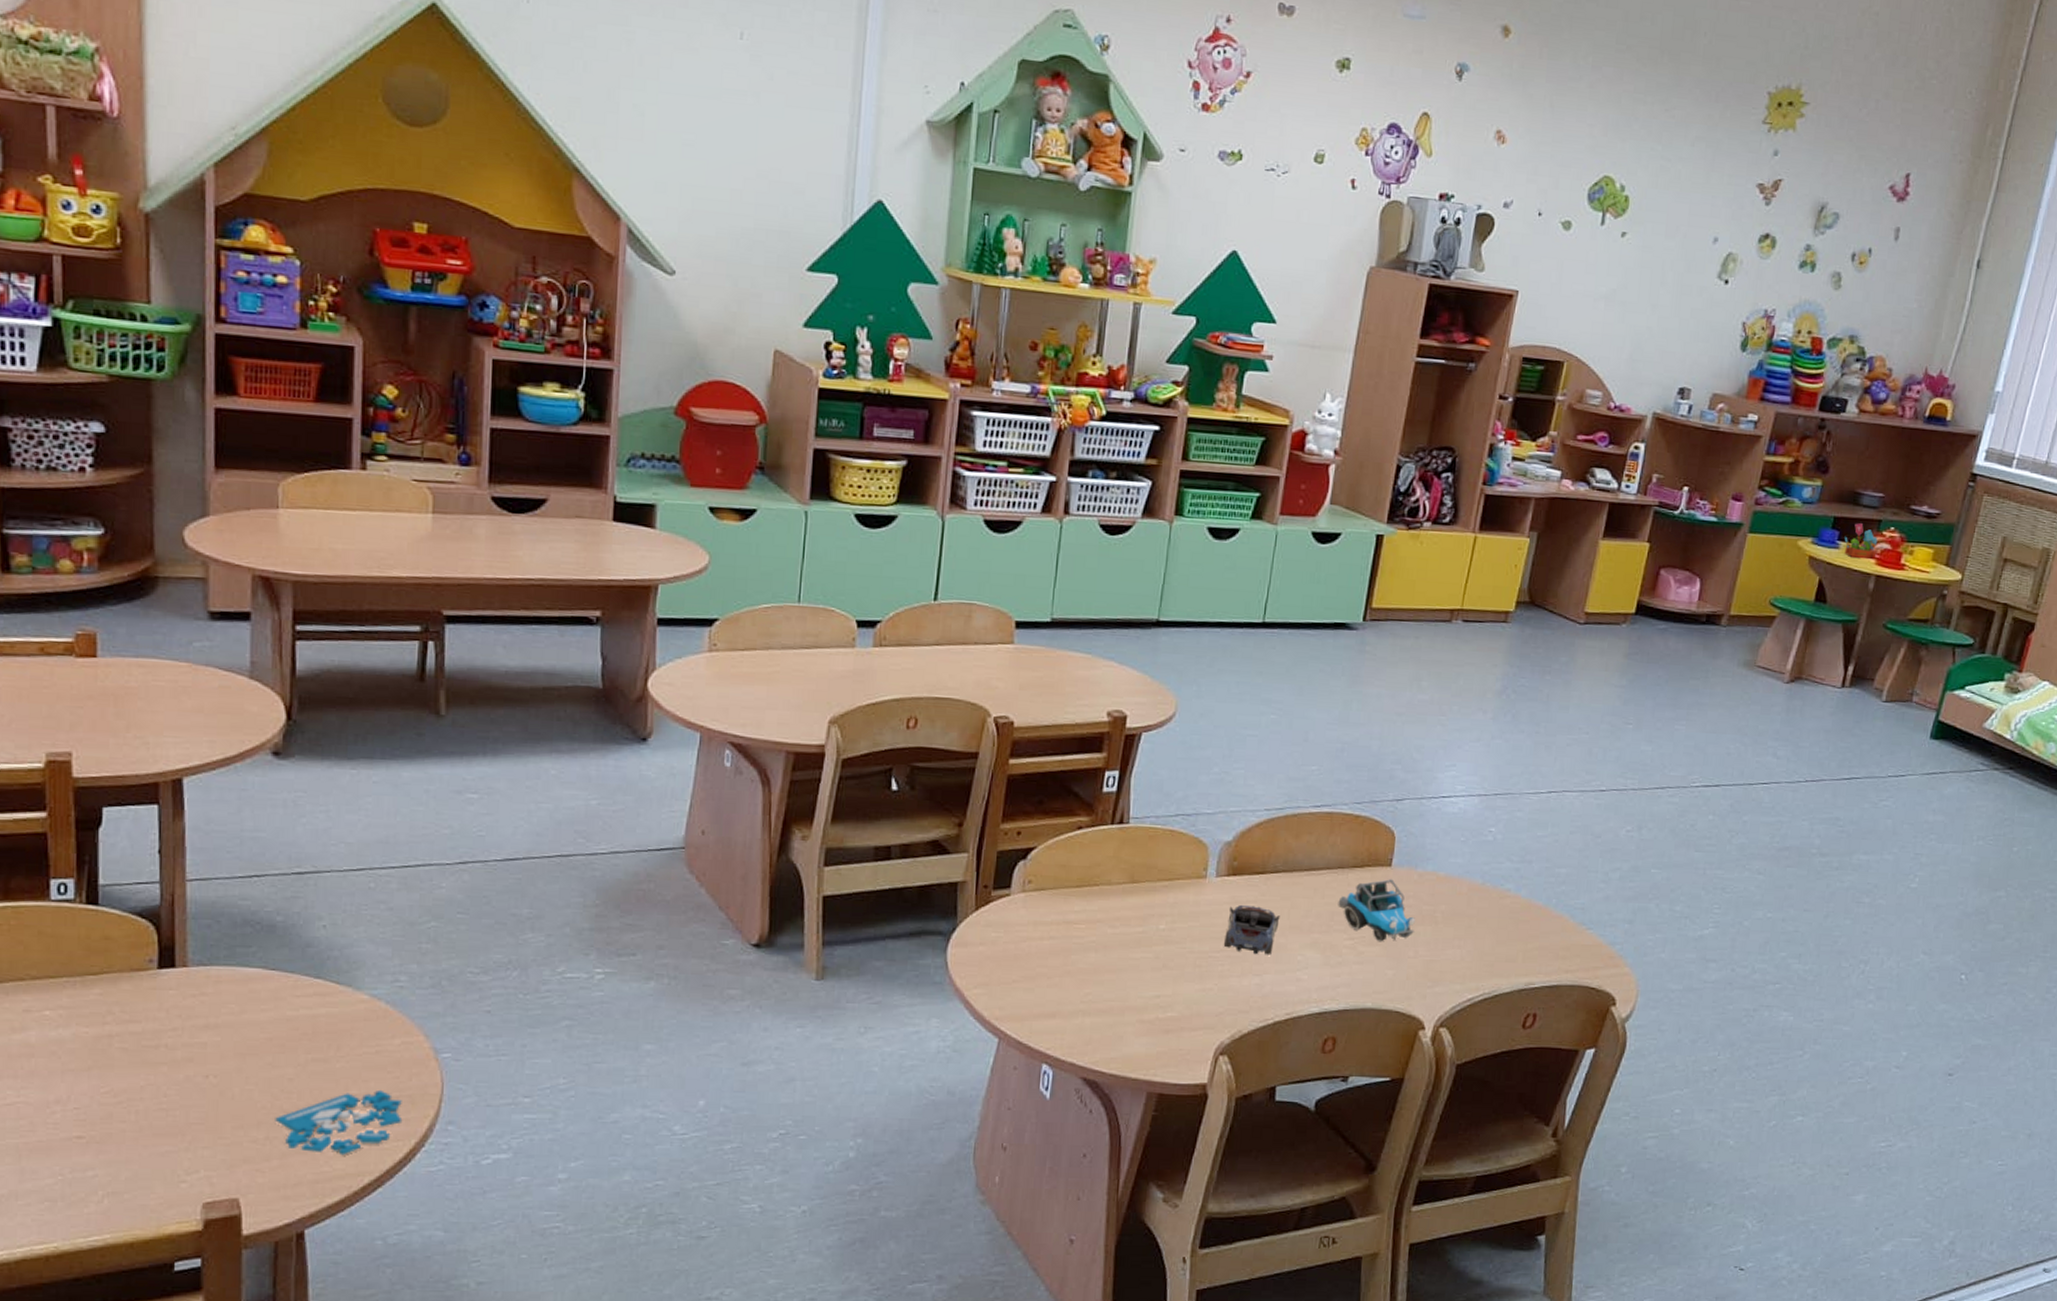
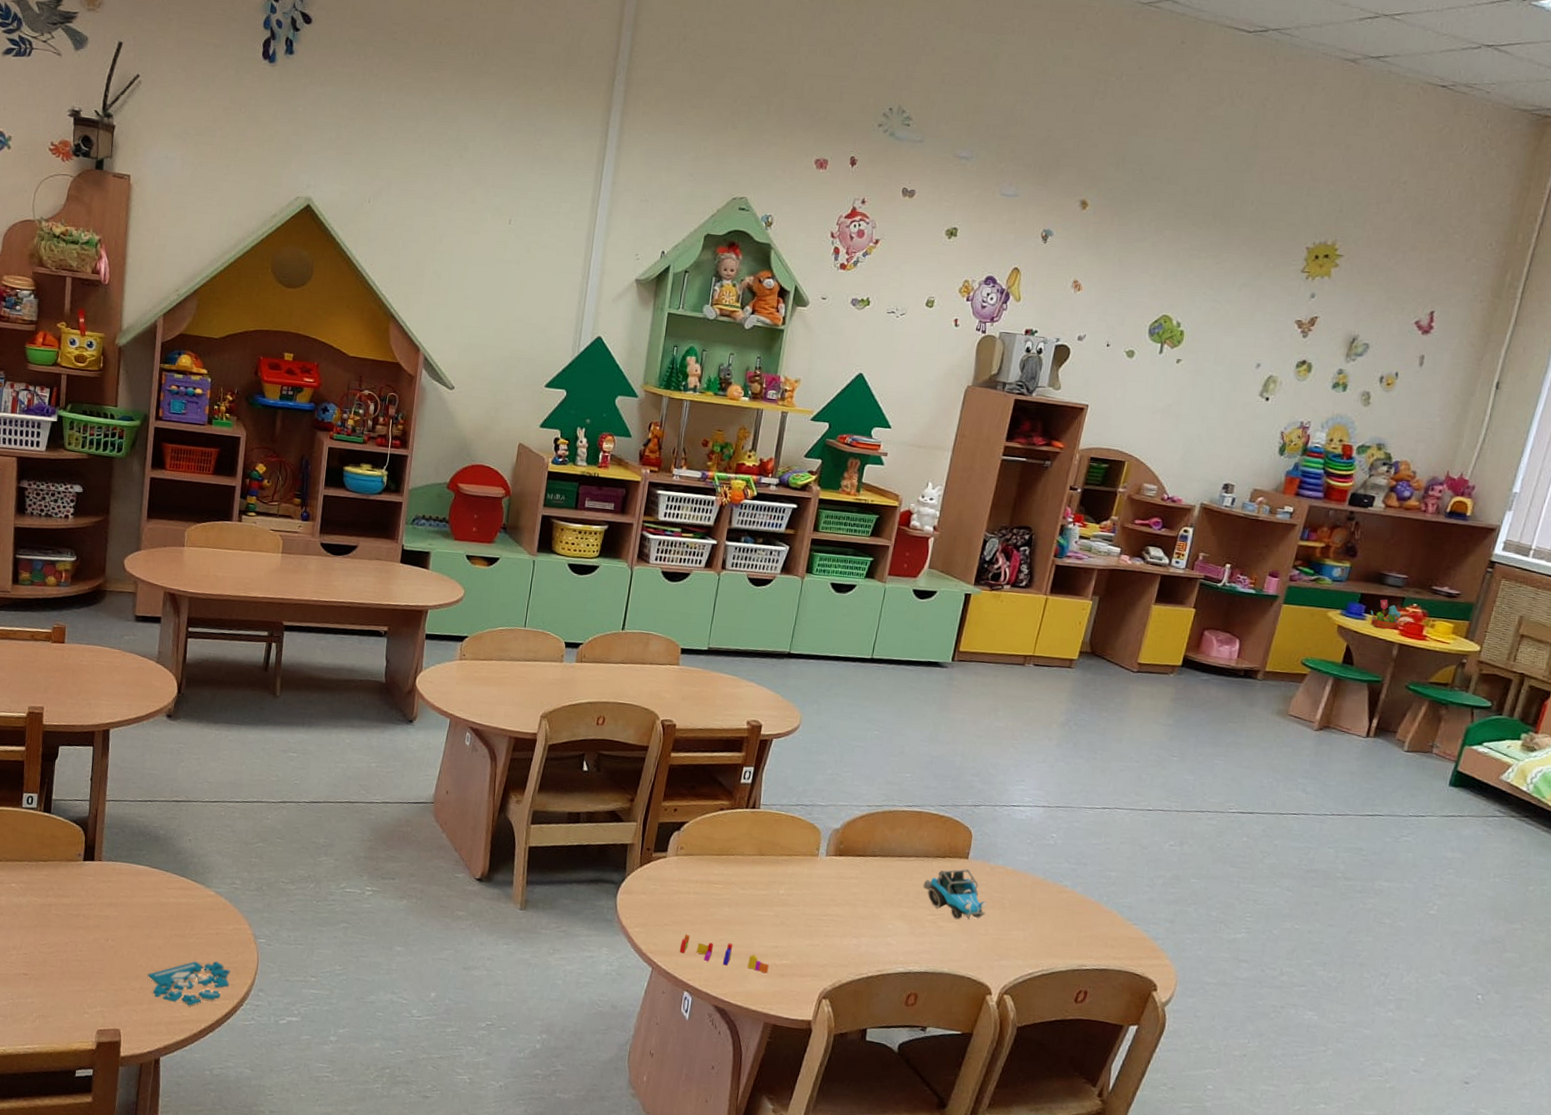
toy blocks: none [1033,991,1150,1031] -> present [679,934,769,974]
toy car: present [1223,904,1280,955] -> none [829,879,876,922]

